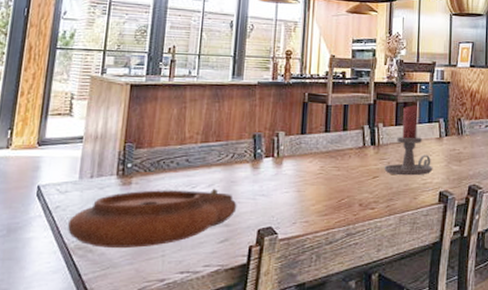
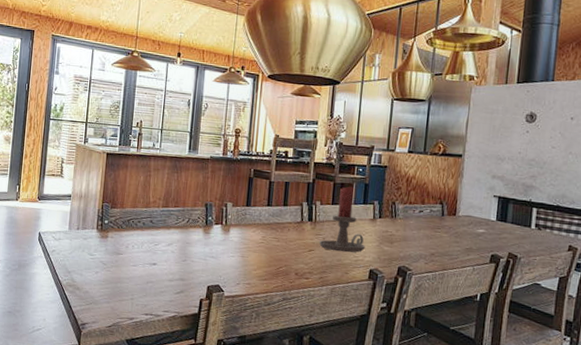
plate: present [67,188,237,248] -> none [61,243,191,291]

